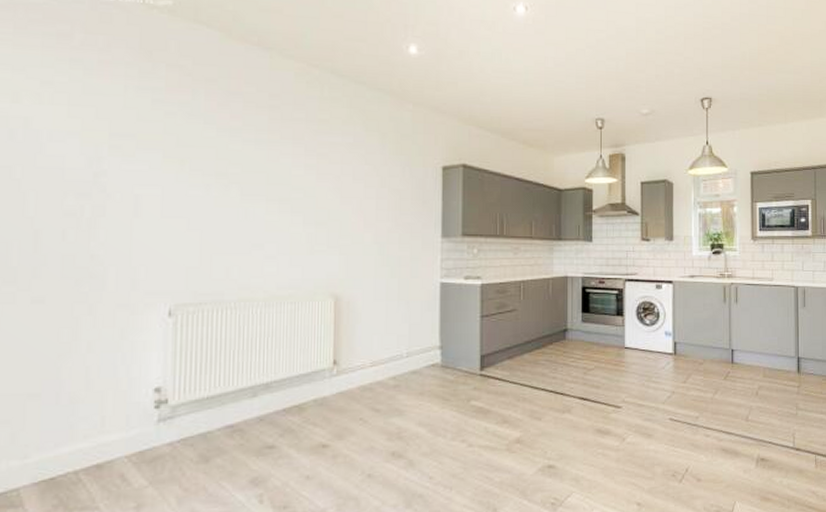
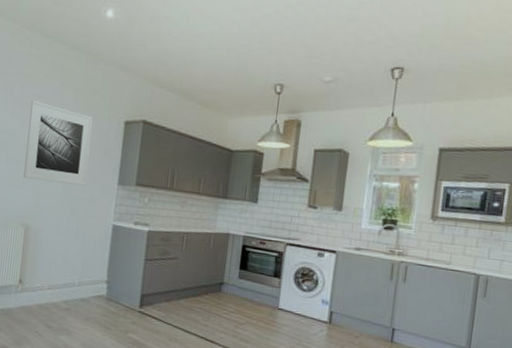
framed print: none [327,150,406,242] -> present [23,100,93,186]

